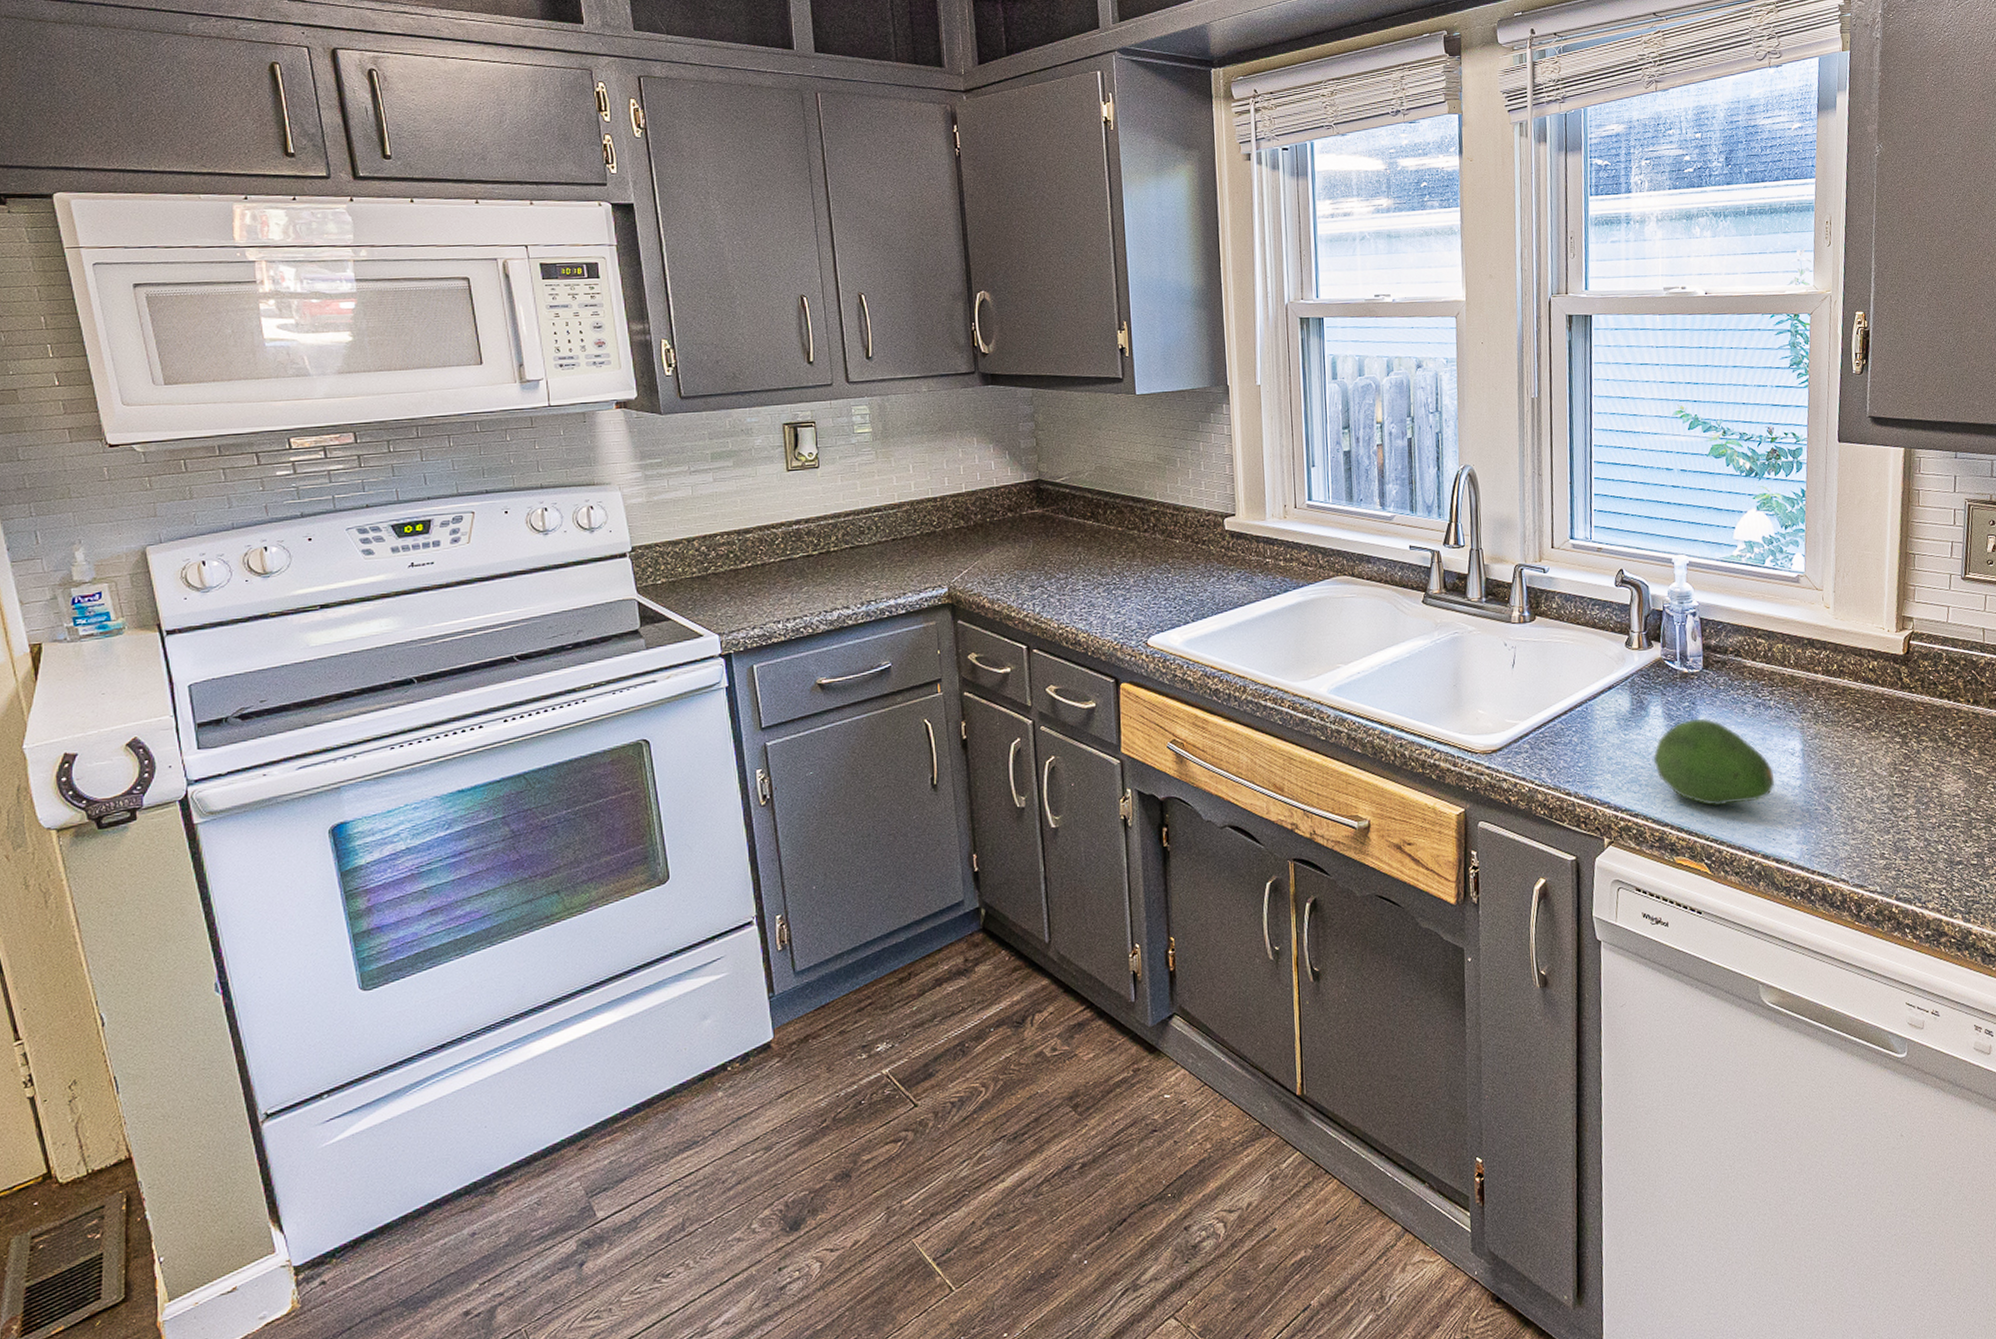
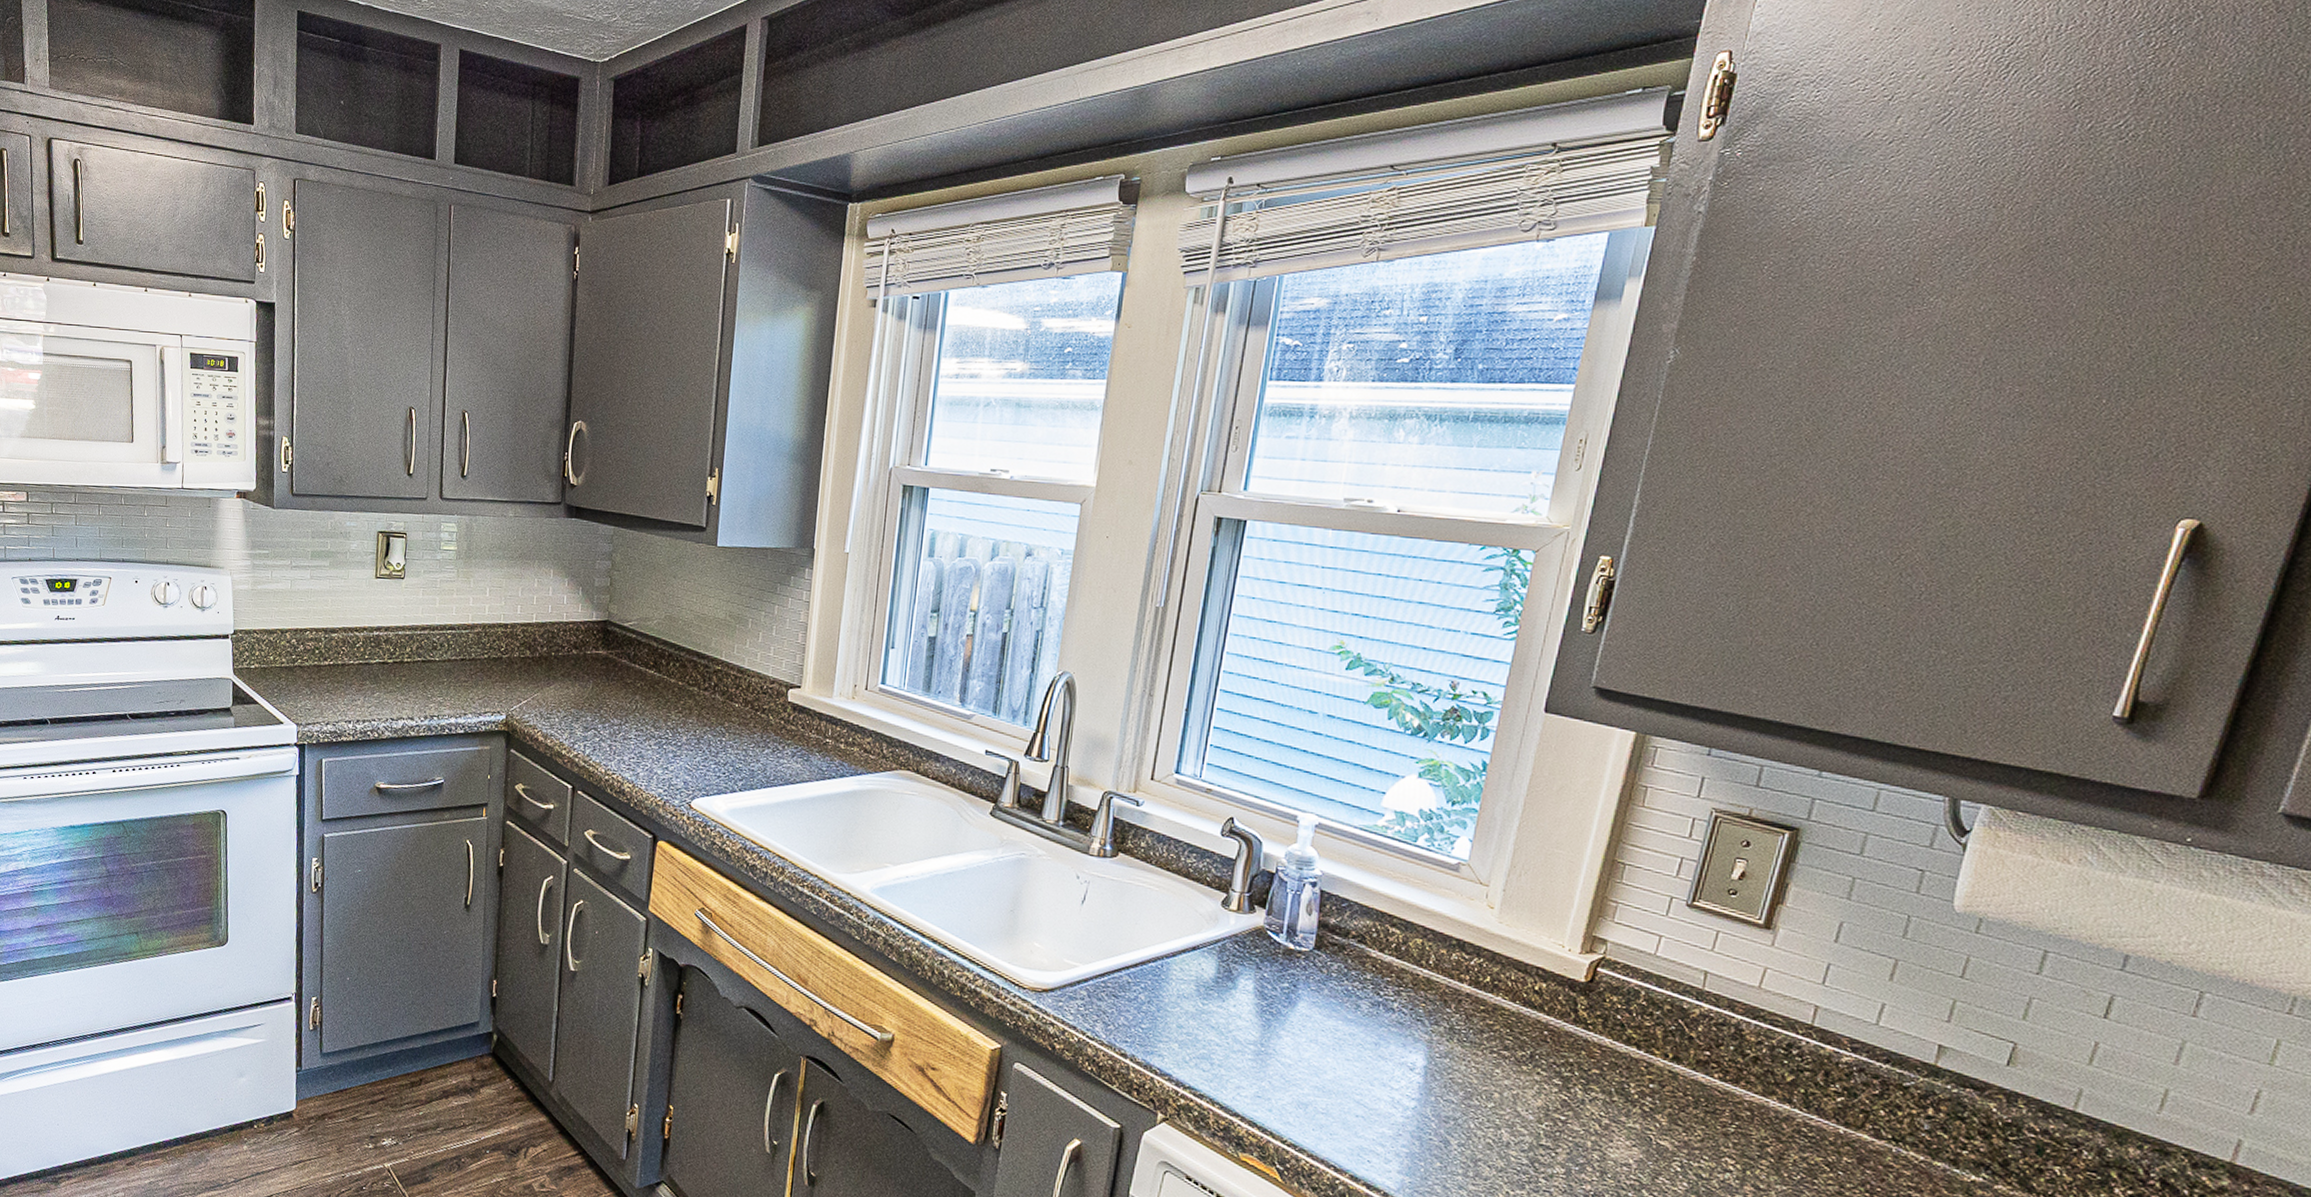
fruit: present [1653,718,1775,807] -> none [1232,1002,1384,1114]

